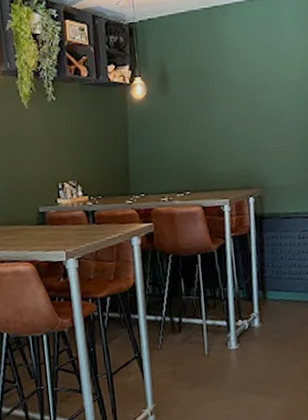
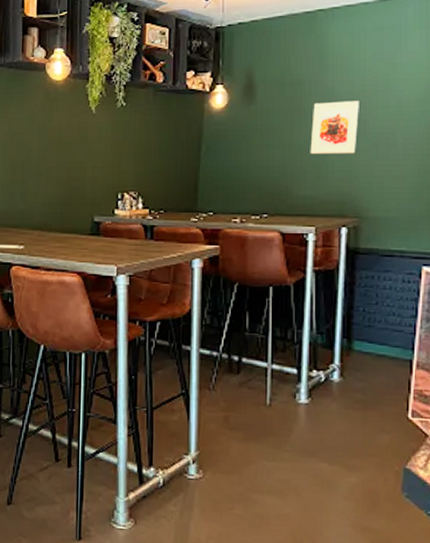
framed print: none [217,87,255,136] -> present [310,101,359,155]

